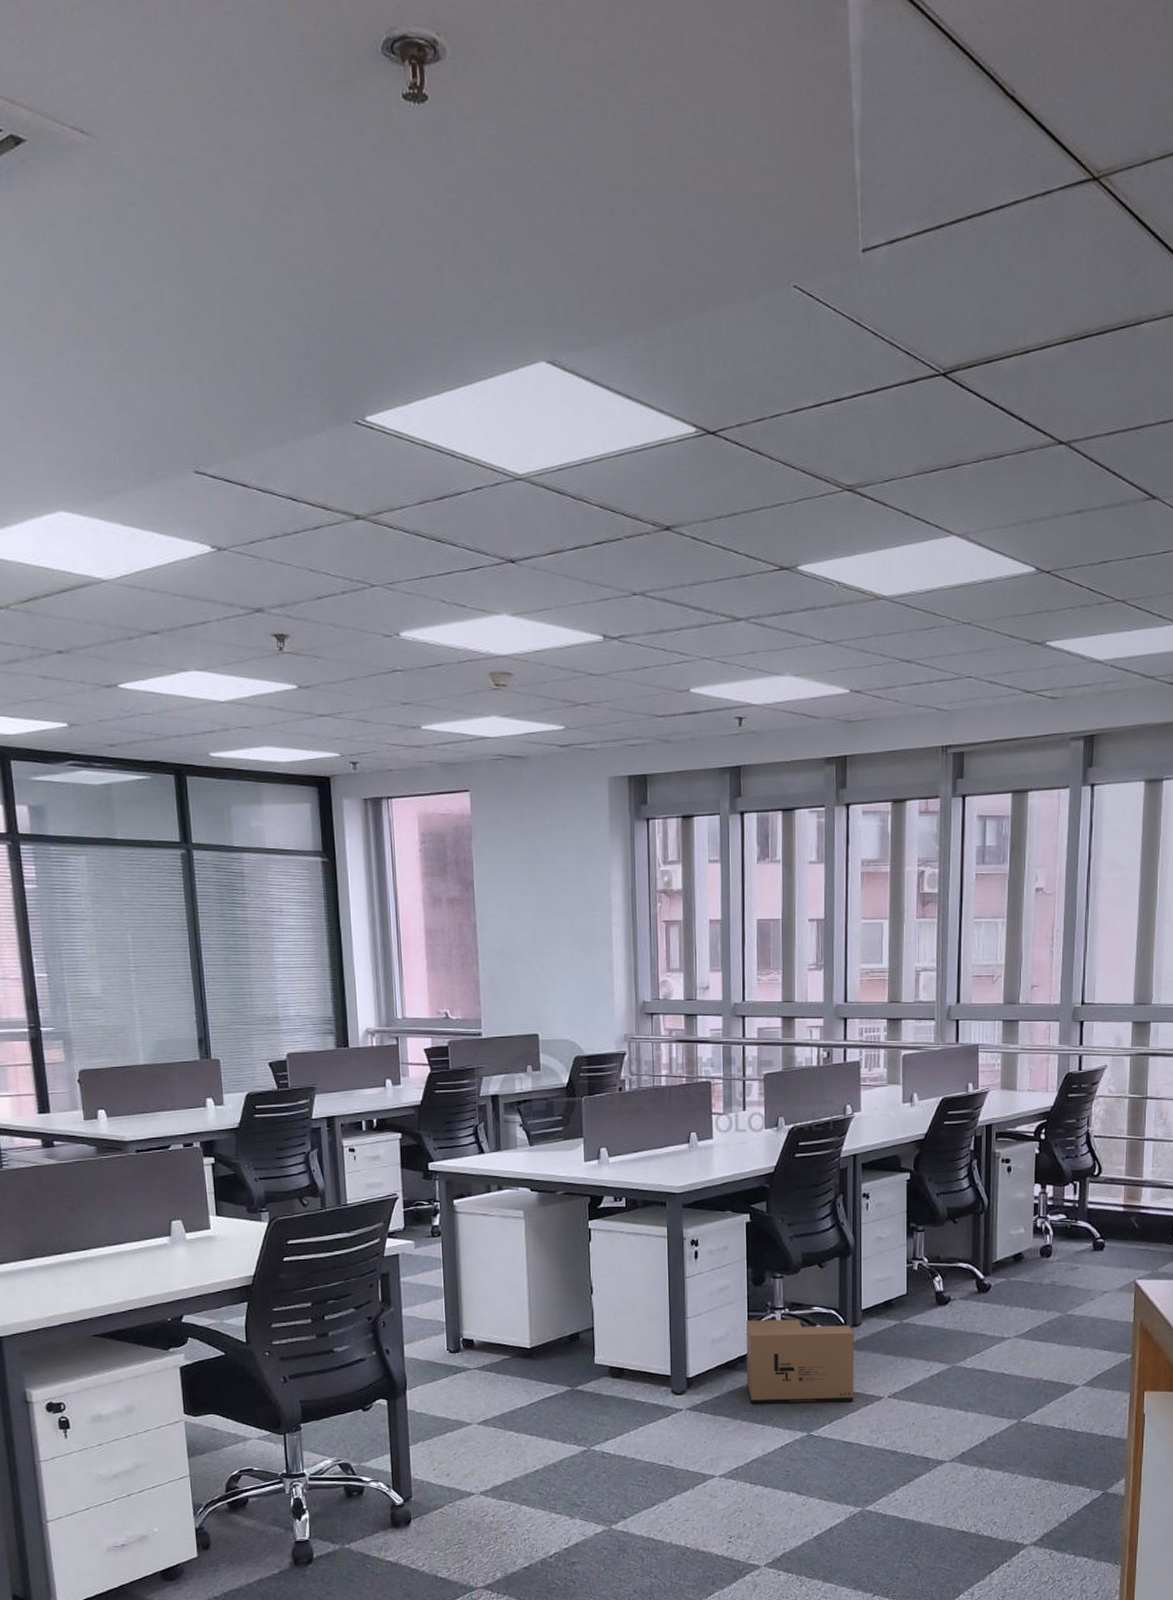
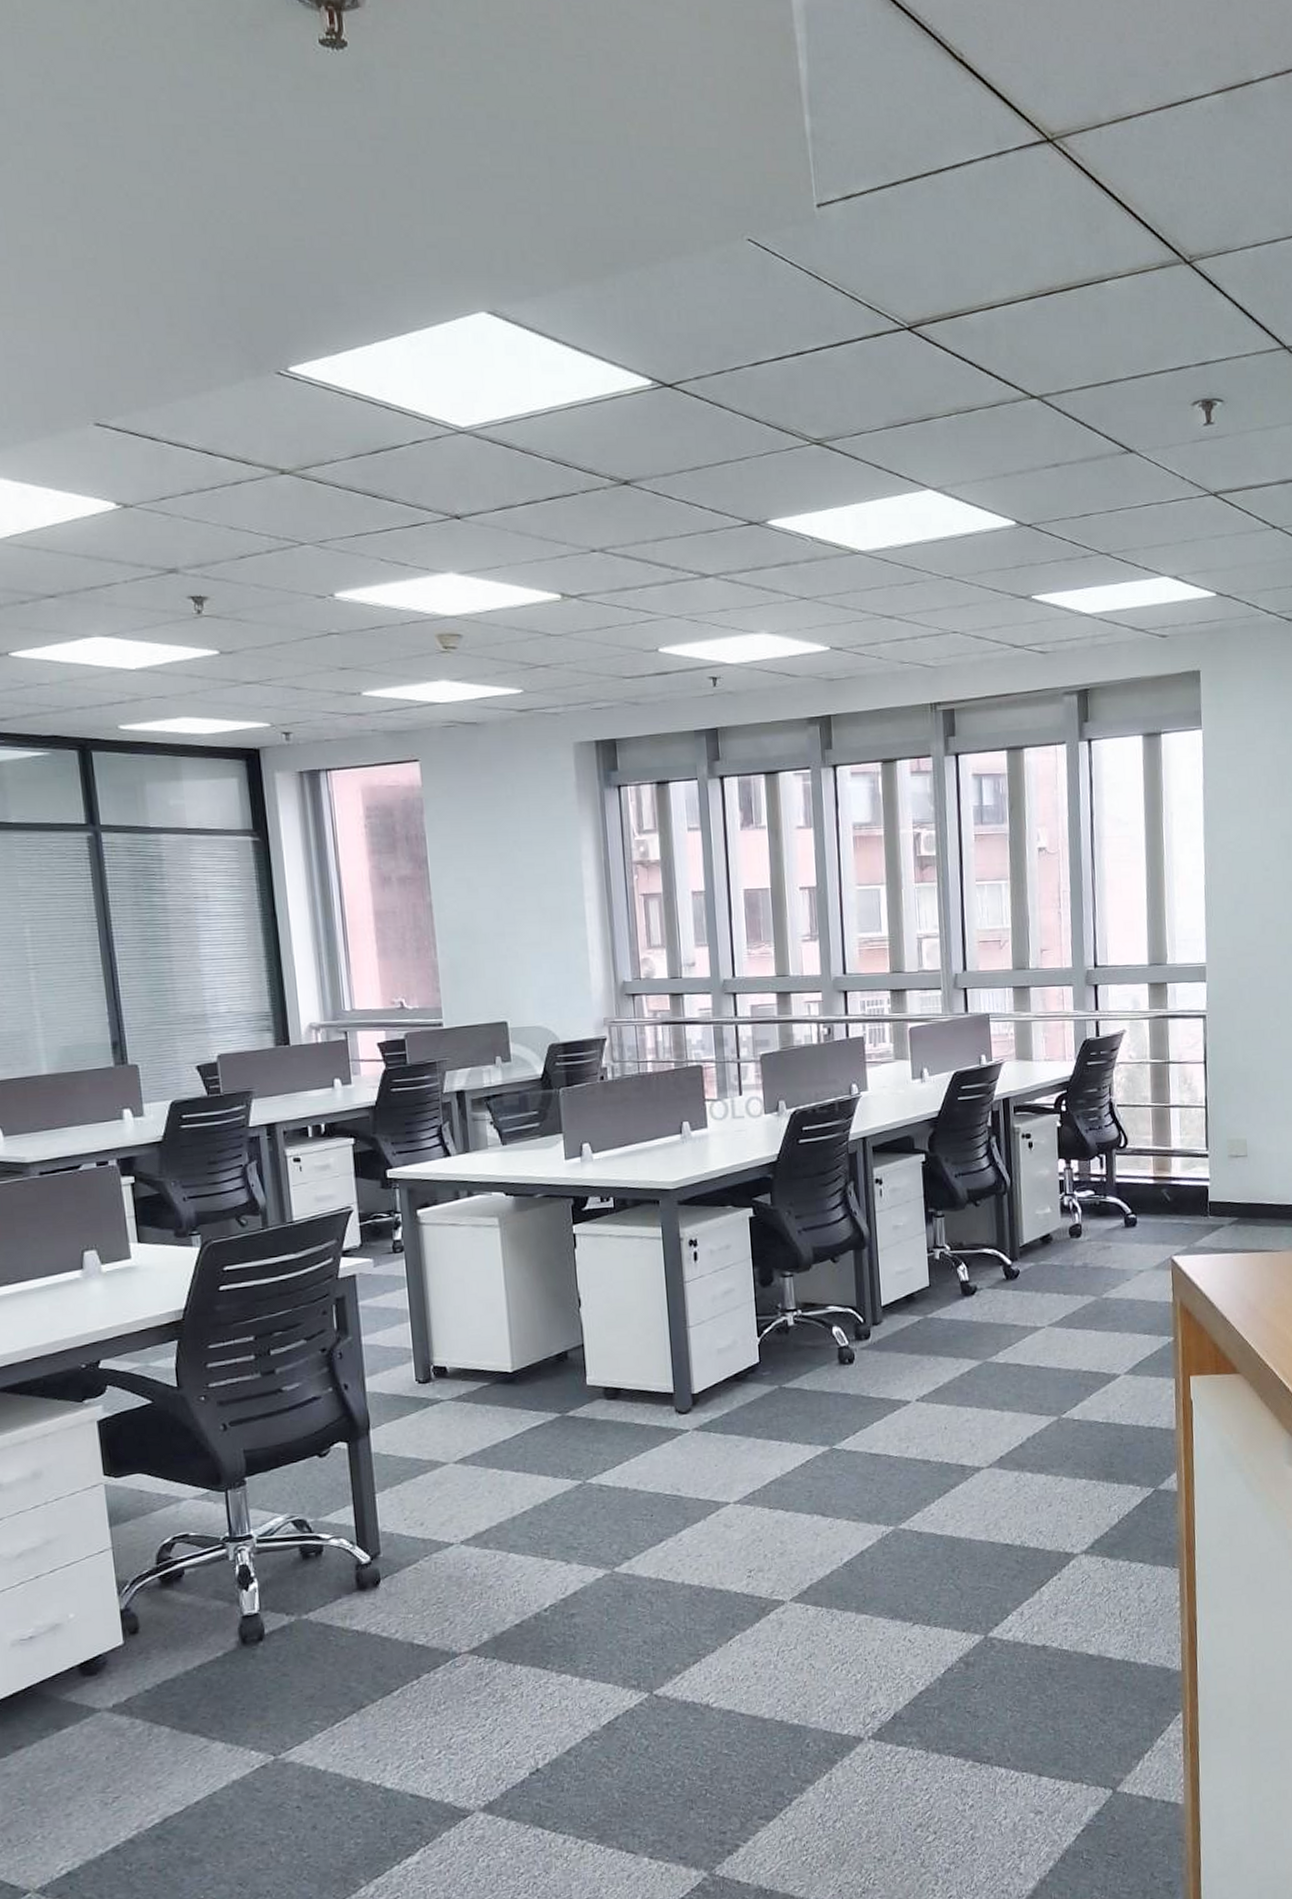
cardboard box: present [746,1319,854,1404] -> none [755,1321,879,1419]

